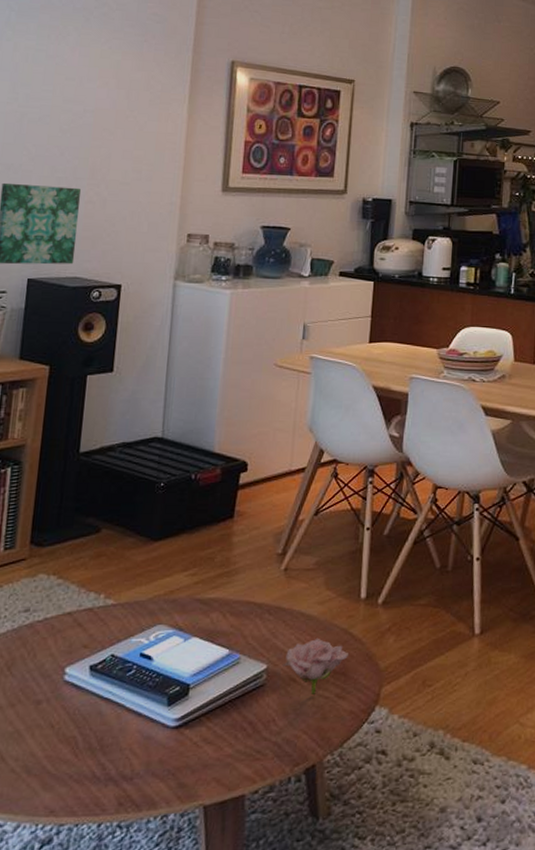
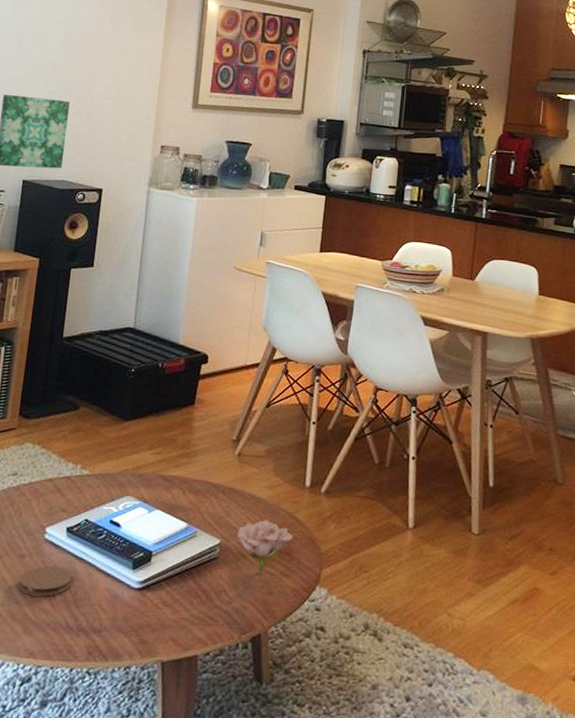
coaster: none [34,709,98,746] -> present [18,565,73,597]

